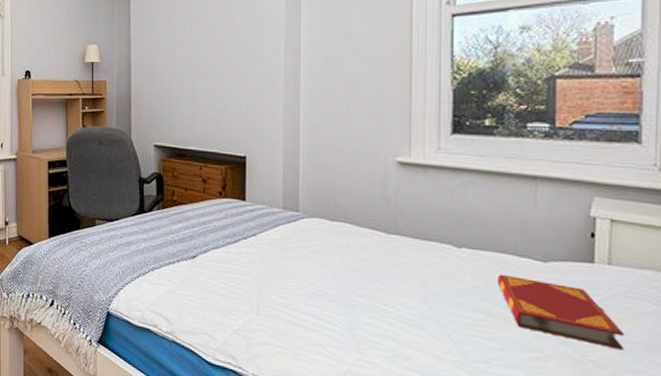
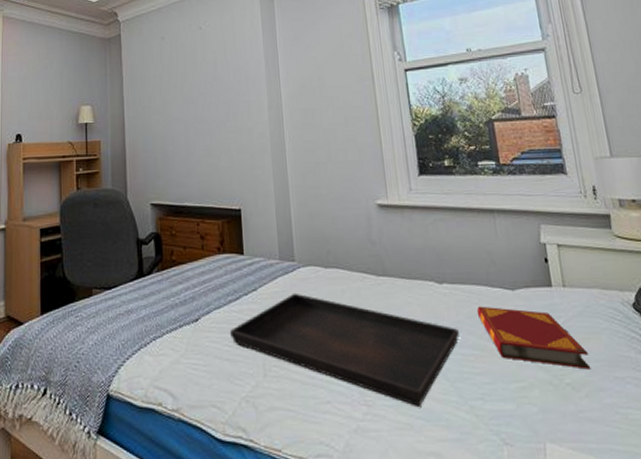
serving tray: none [227,241,472,361] -> present [230,293,459,406]

